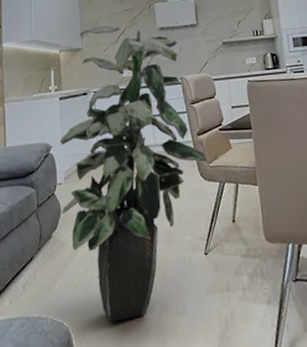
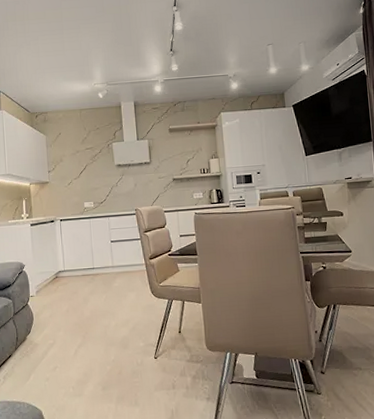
indoor plant: present [59,25,207,322] -> none [31,162,158,408]

